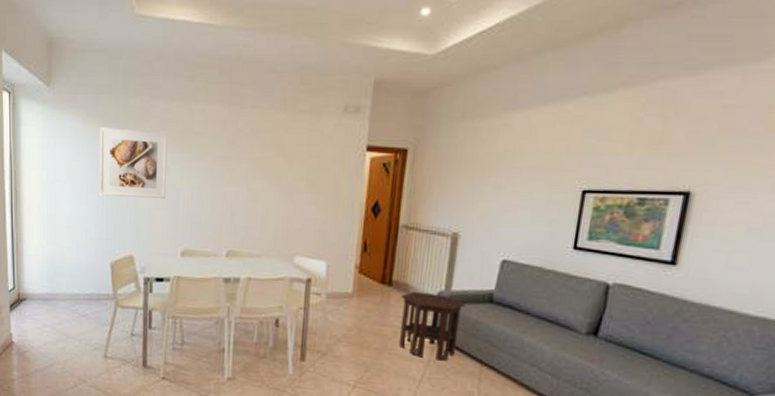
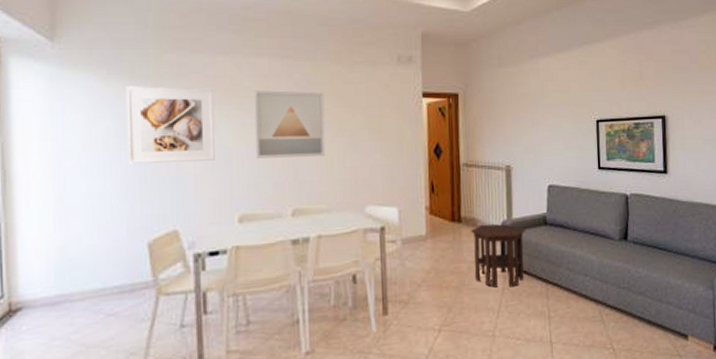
wall art: none [199,136,265,205] -> present [253,90,326,159]

